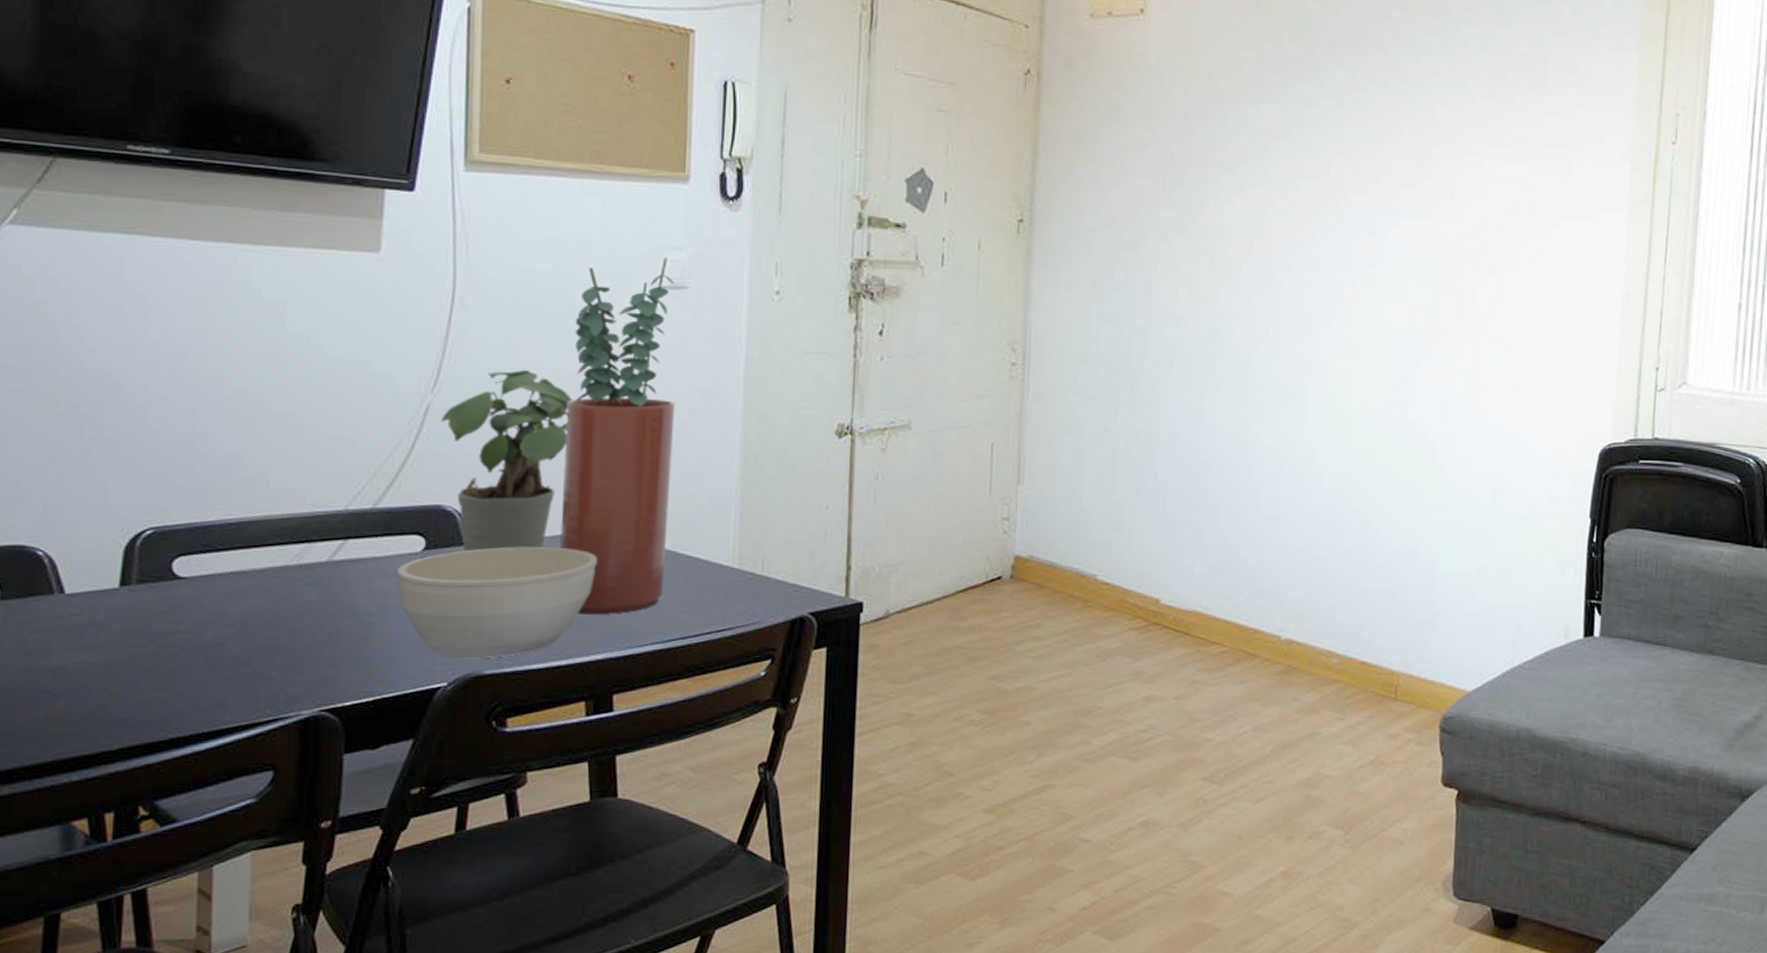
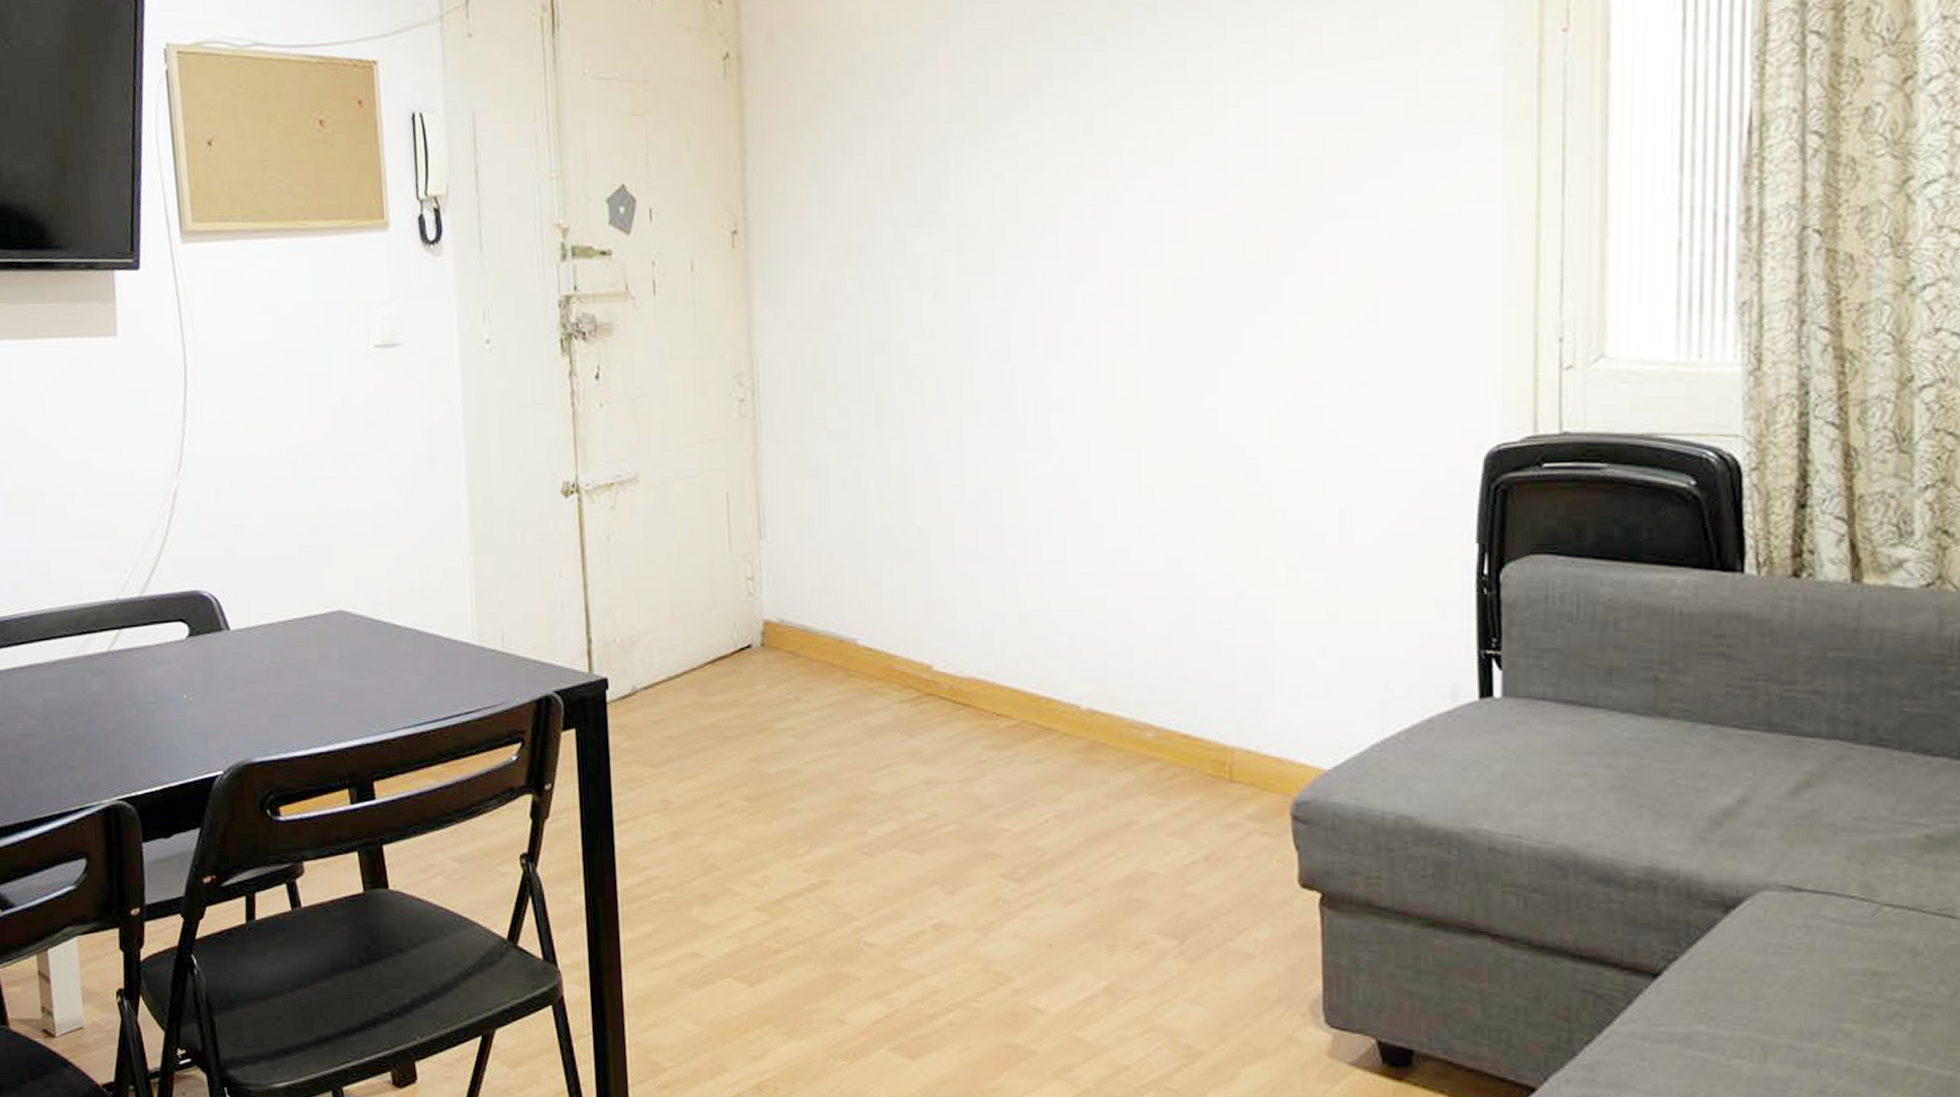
bowl: present [396,546,597,659] -> none [167,629,345,746]
potted plant: present [441,369,572,552] -> none [189,445,304,637]
vase: present [560,257,675,615] -> none [297,313,409,699]

